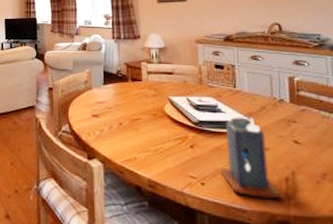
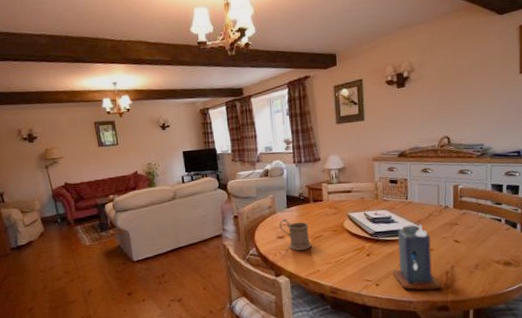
mug: none [95,96,129,133] -> present [279,218,312,251]

